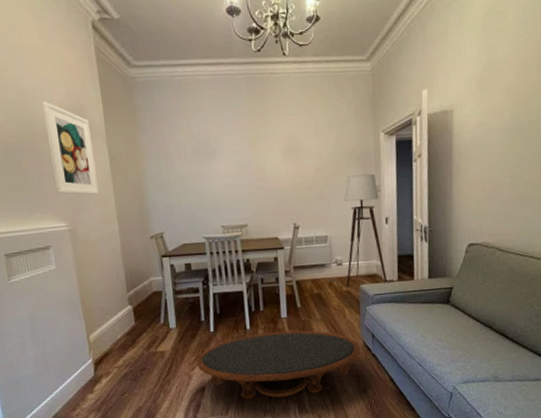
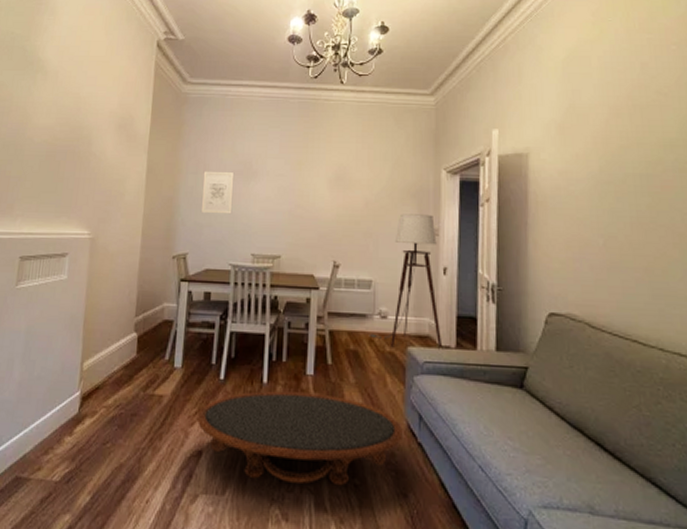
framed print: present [42,101,99,195] -> none [87,109,135,204]
wall art: none [165,153,198,195] -> present [201,171,235,214]

